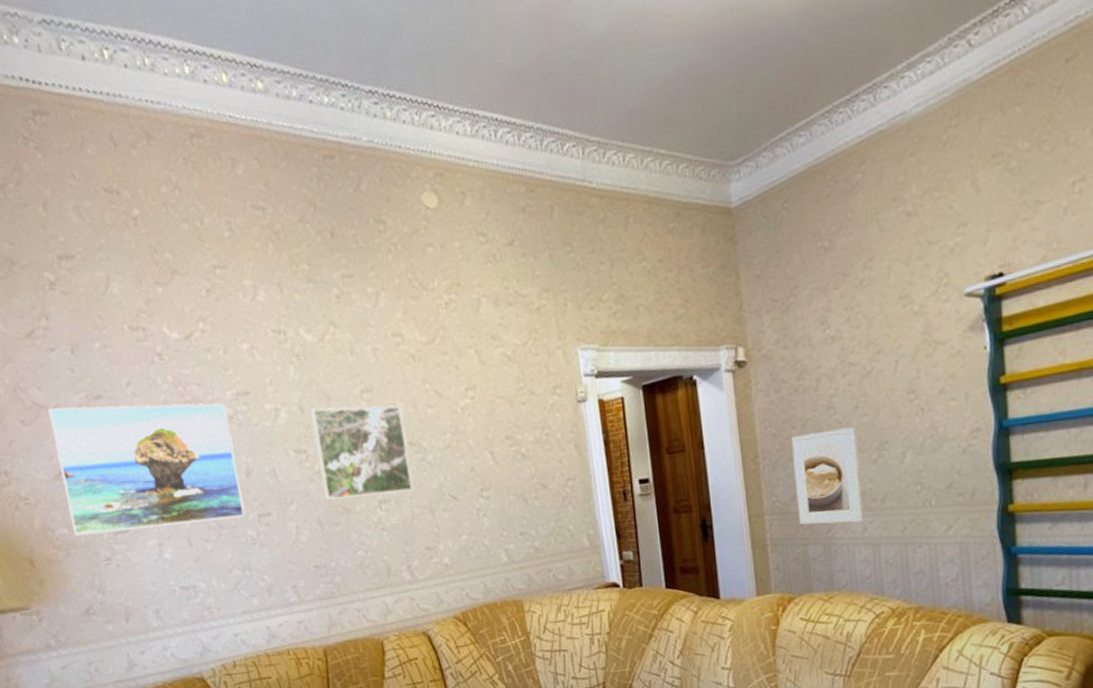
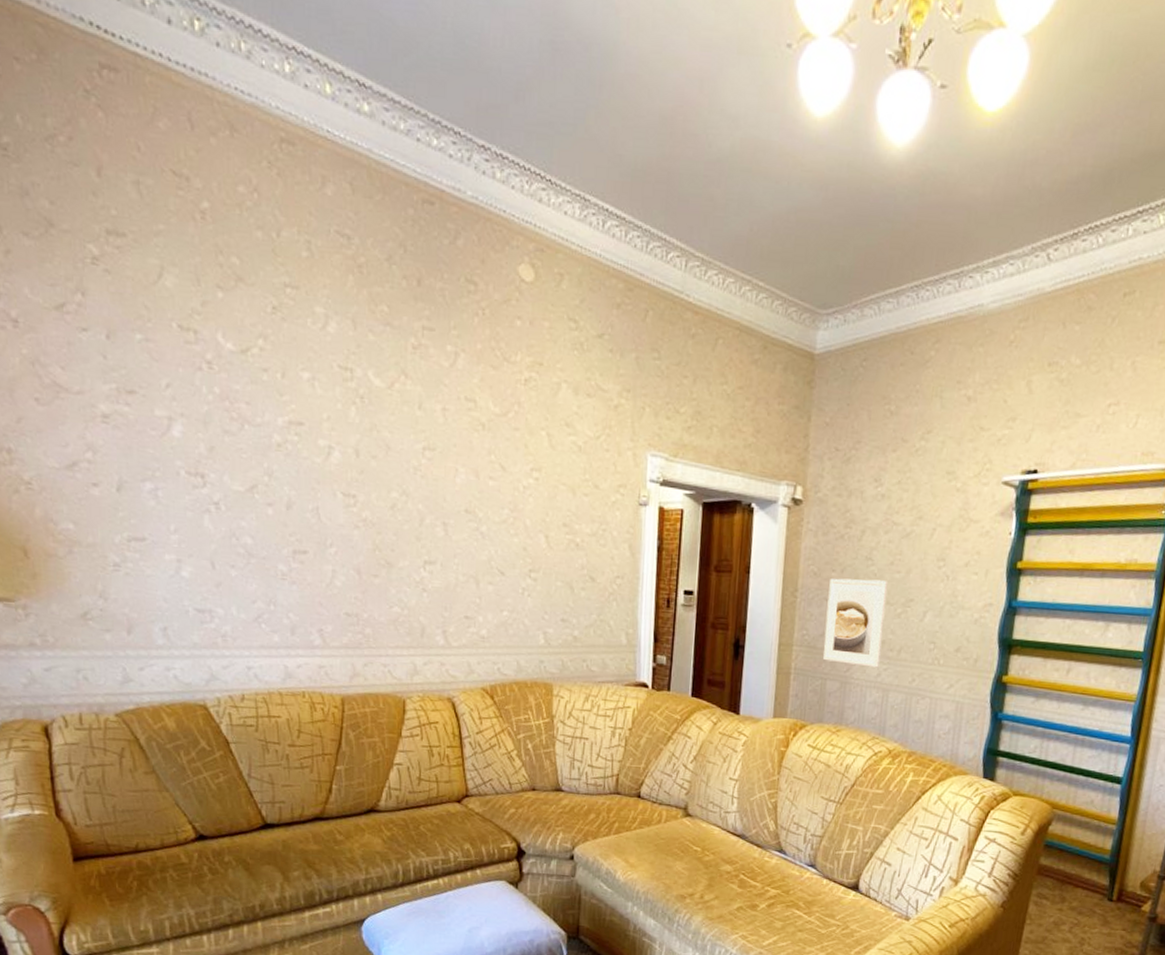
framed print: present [48,402,245,537] -> none [70,391,279,550]
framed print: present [310,405,414,501] -> none [365,455,463,558]

